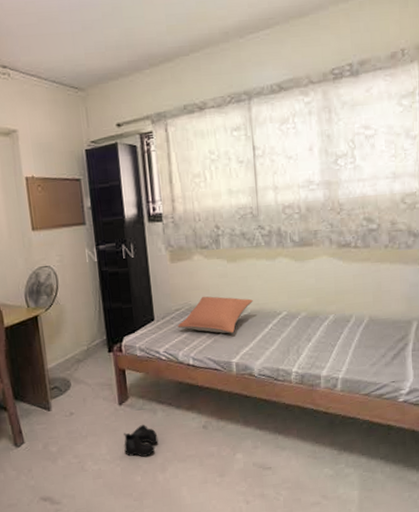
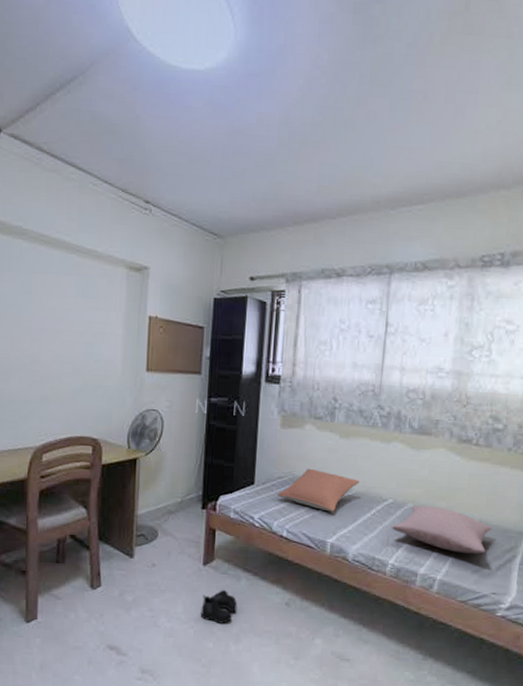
pillow: none [289,311,382,351] -> present [391,505,492,554]

